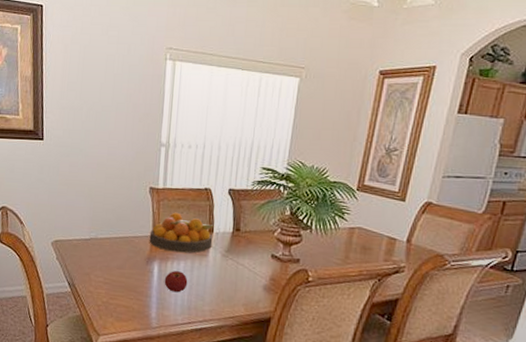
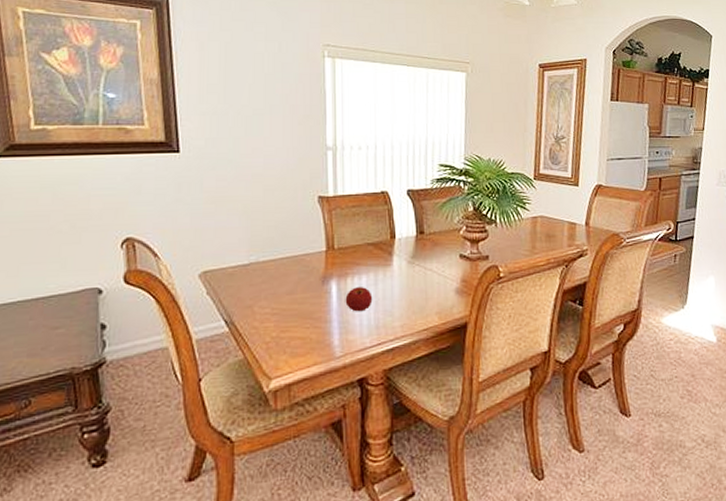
fruit bowl: present [149,212,214,253] -> none [323,221,396,266]

